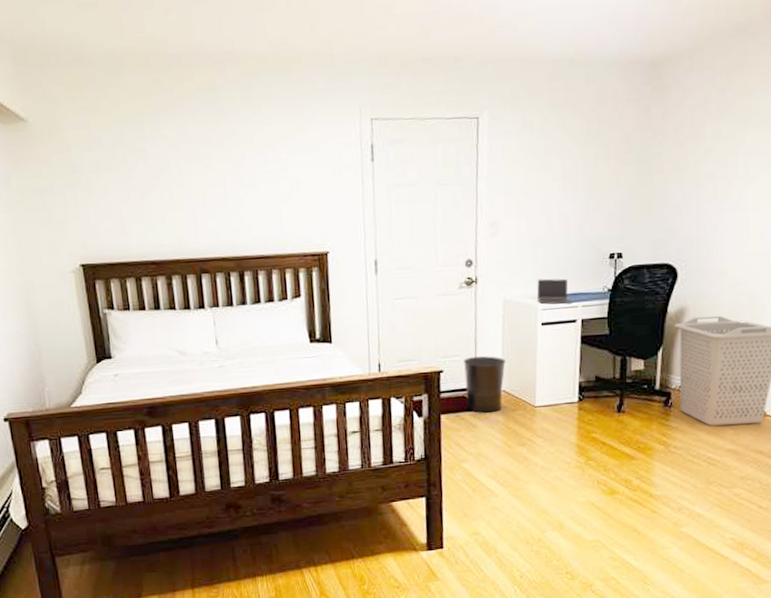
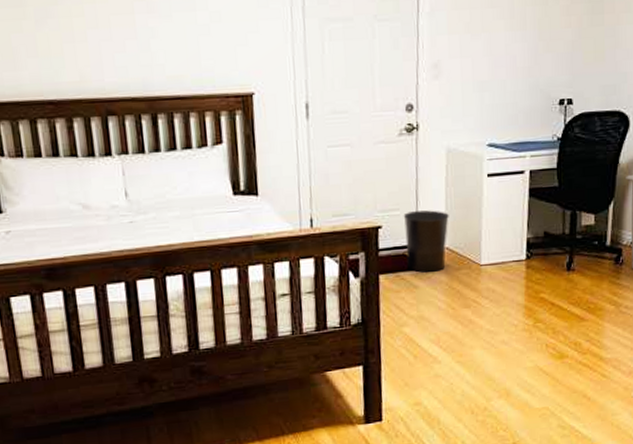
laptop computer: present [536,278,572,304] -> none [482,125,520,154]

